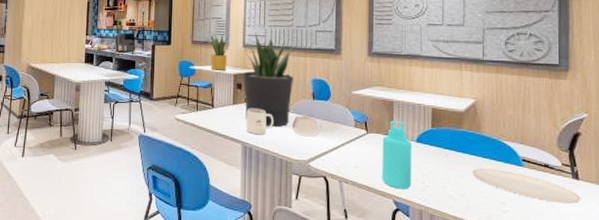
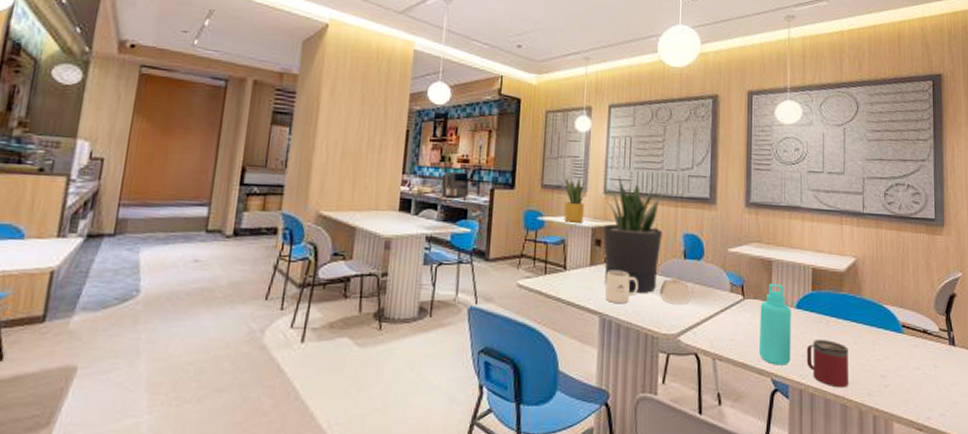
beverage cup: none [426,168,467,211] -> present [806,338,848,388]
plate: present [472,168,581,204] -> none [853,337,958,373]

